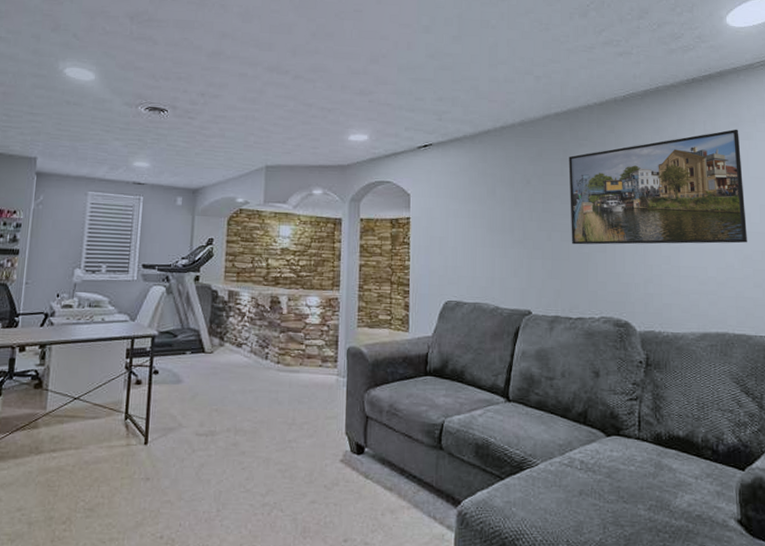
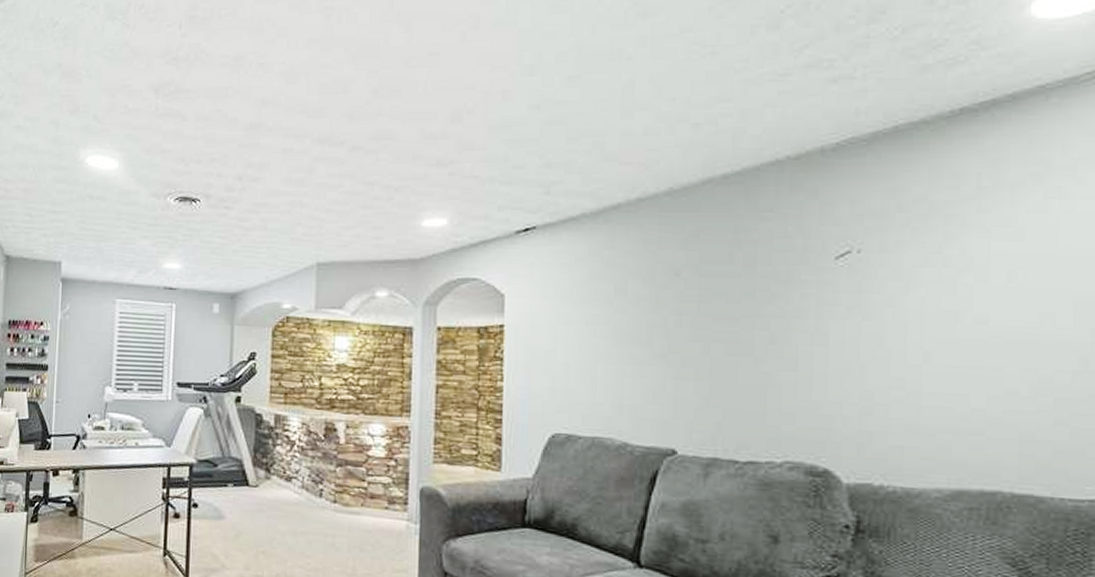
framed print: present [568,129,747,245] -> none [741,182,1047,361]

